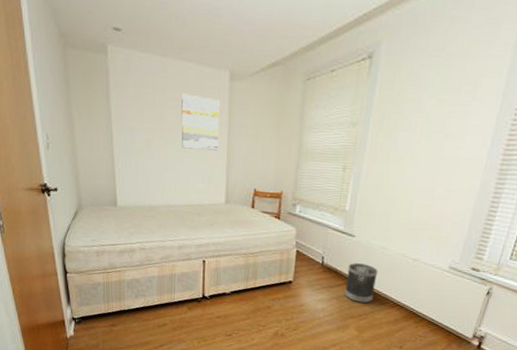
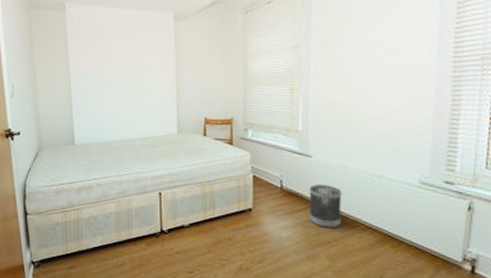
wall art: present [181,93,220,151] -> none [131,36,168,85]

